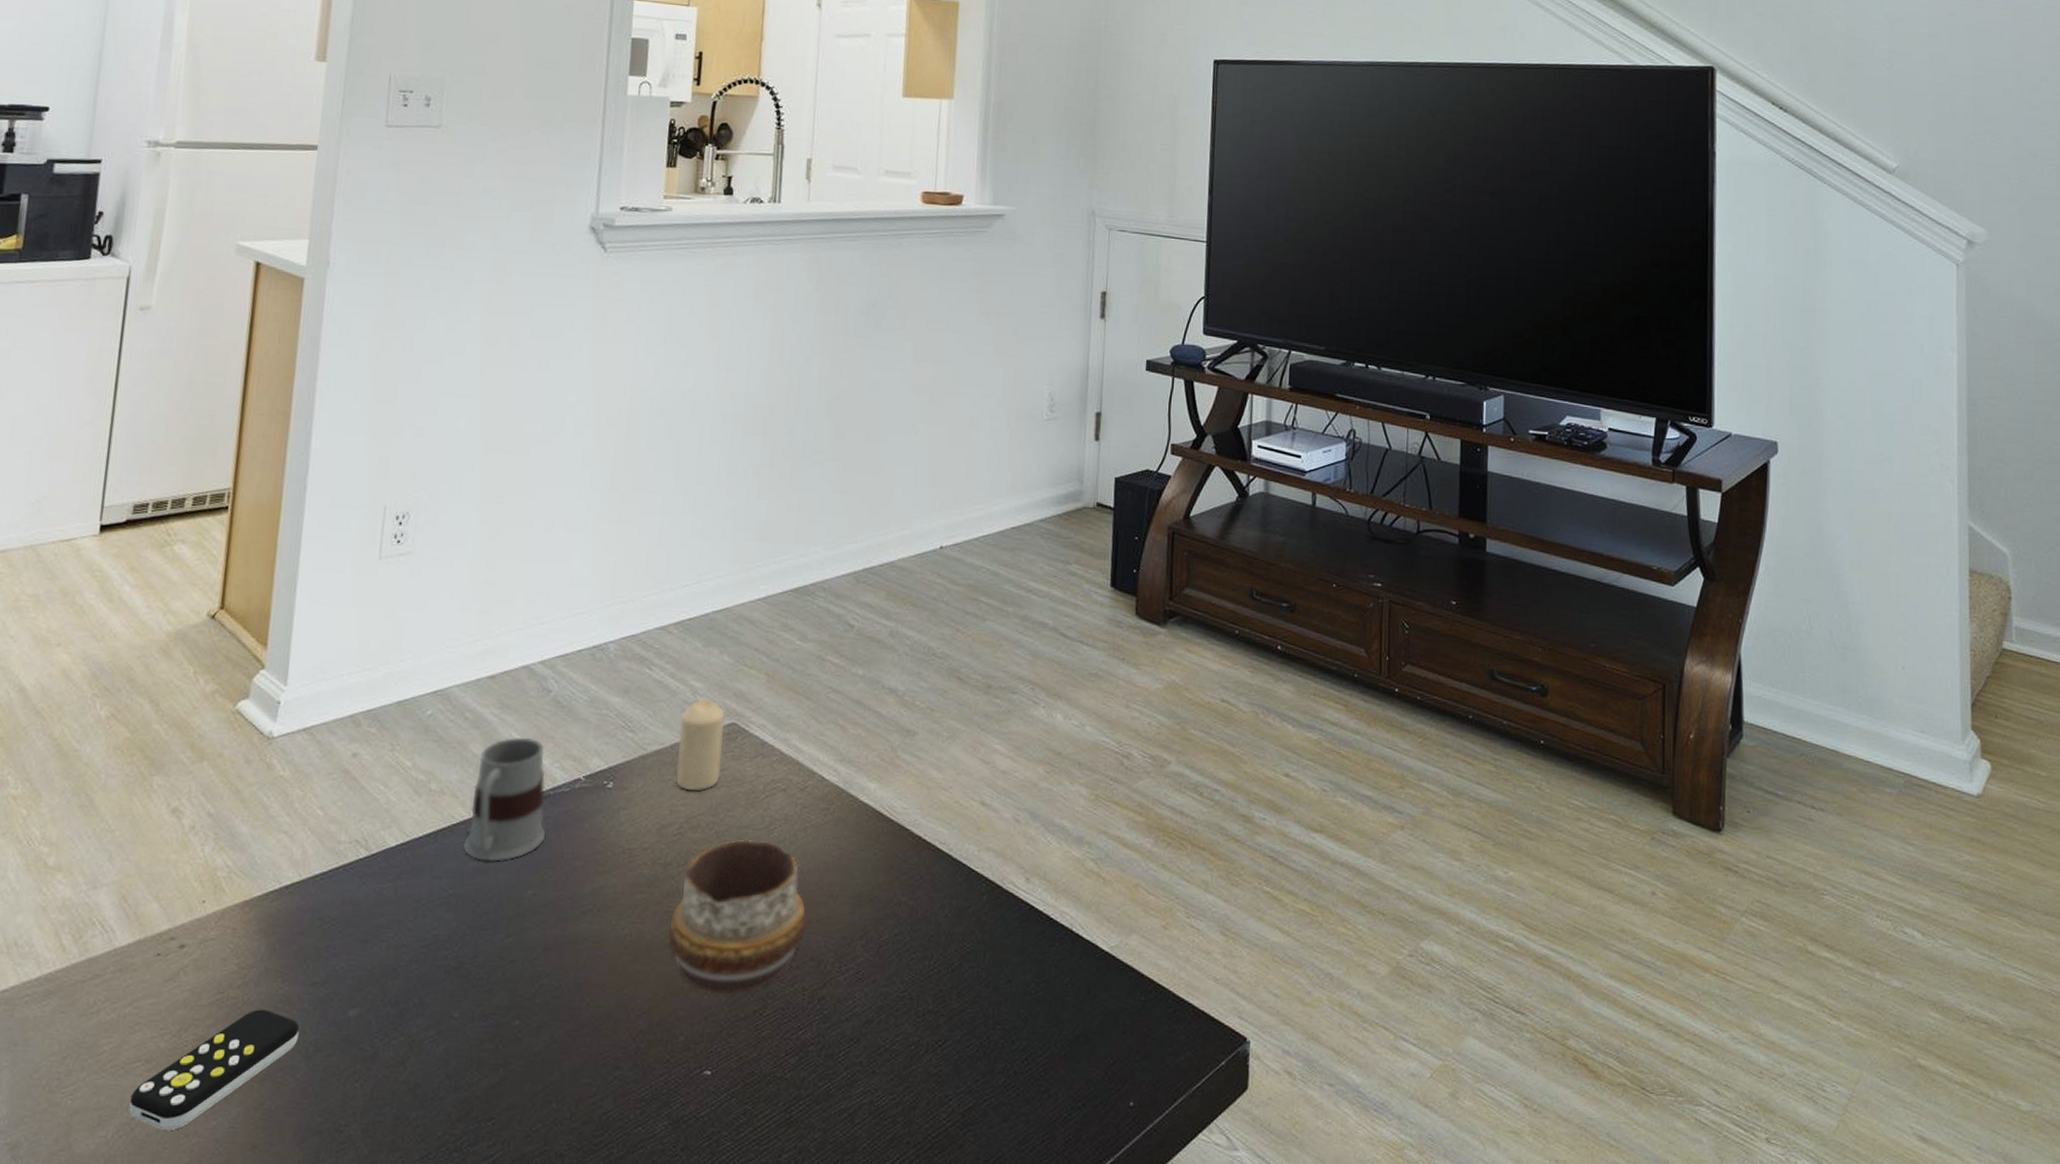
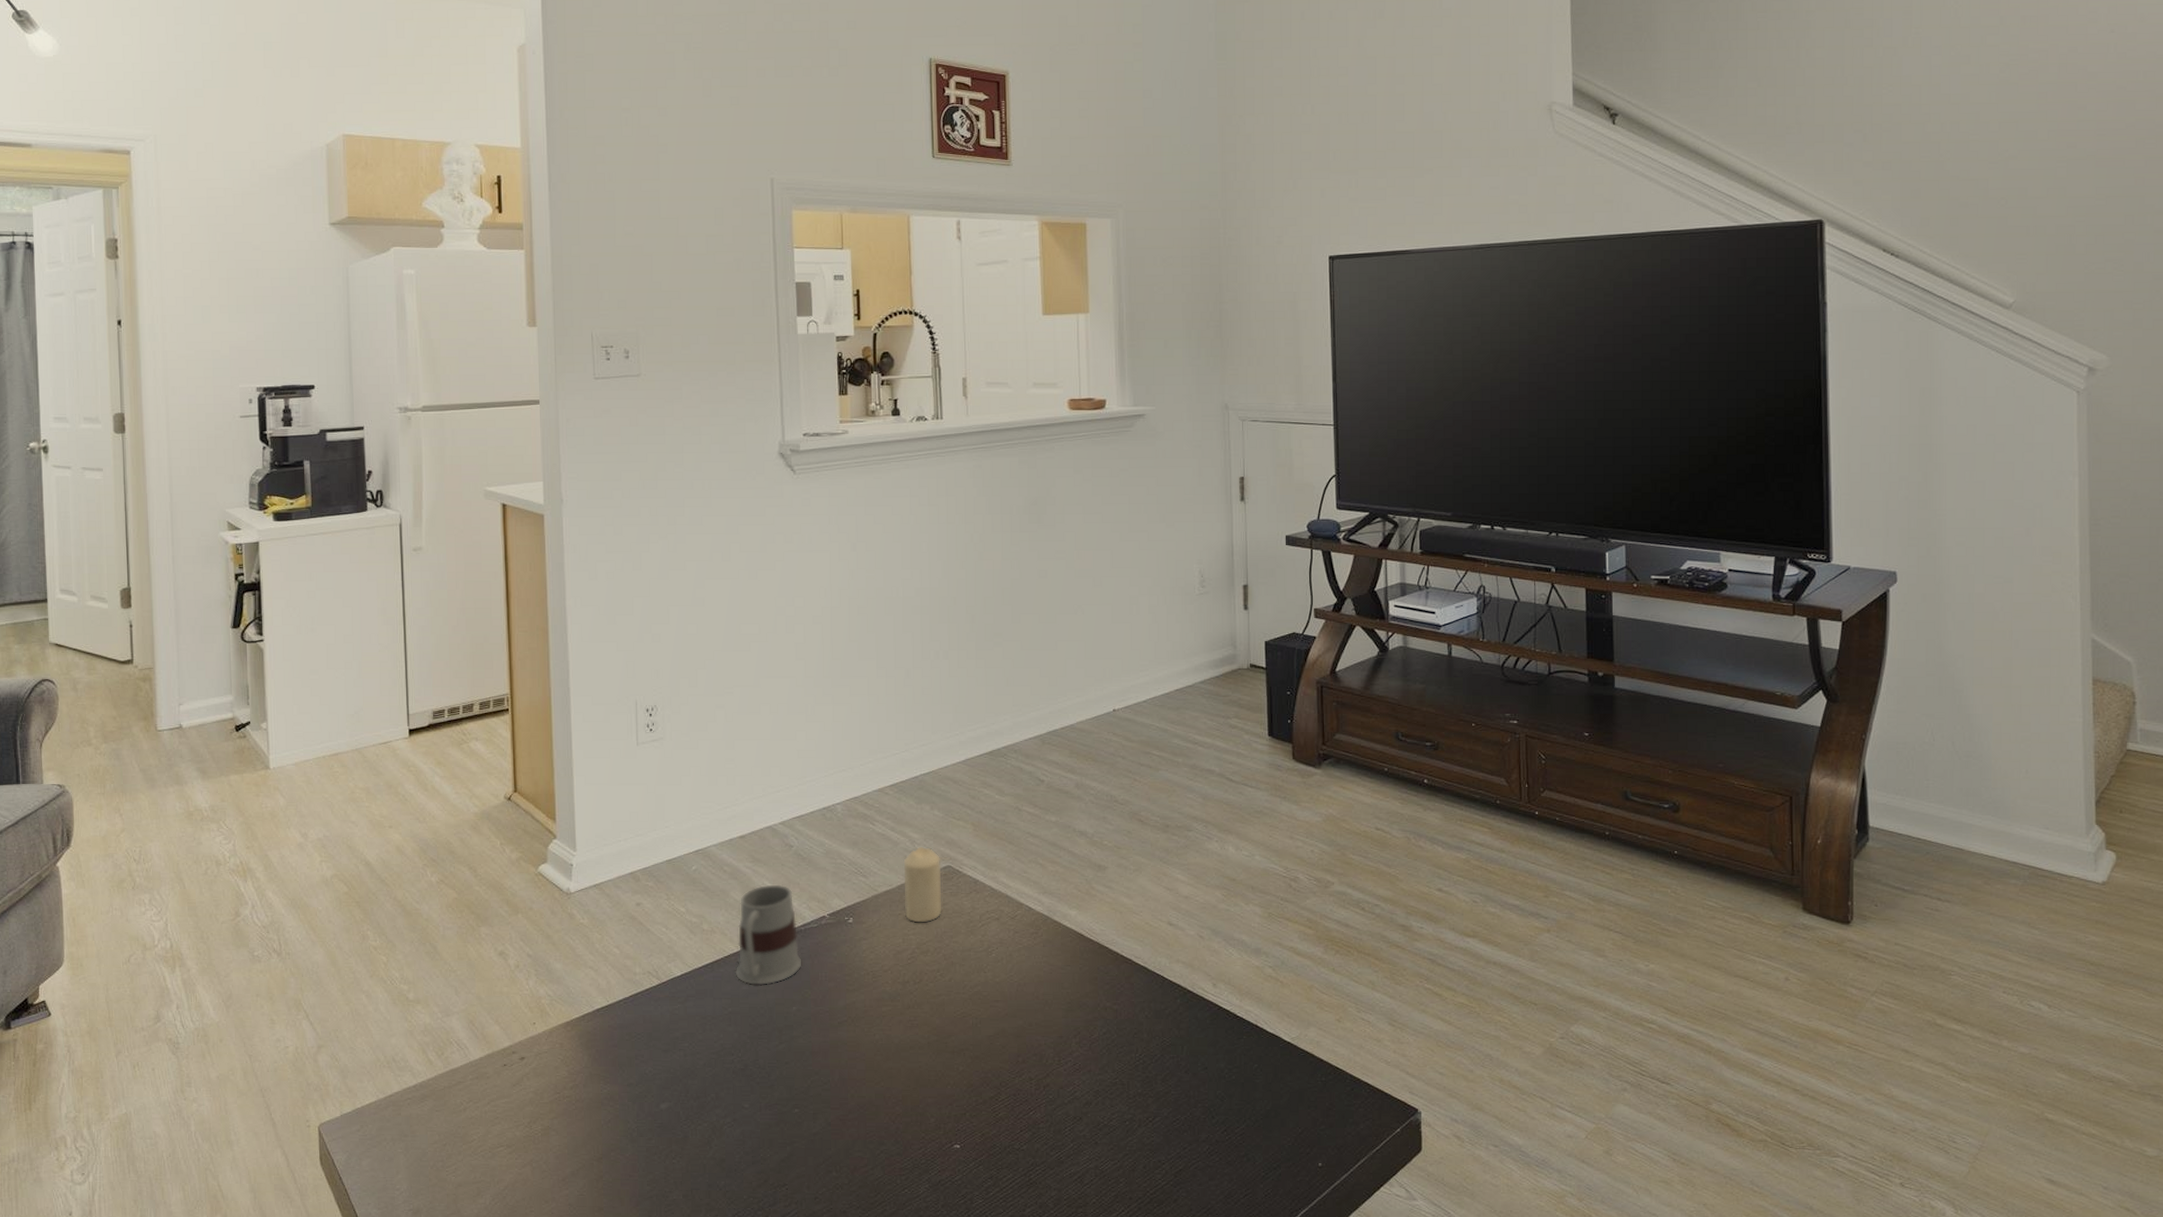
remote control: present [129,1009,300,1130] -> none [499,1105,624,1198]
decorative bowl: present [667,839,807,995] -> none [912,960,1028,1085]

